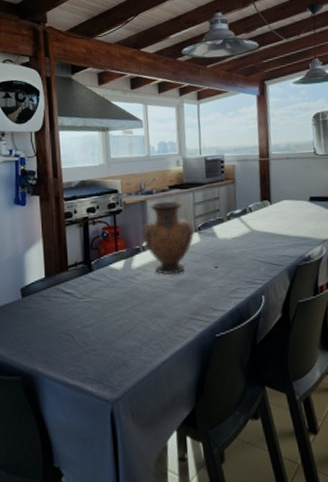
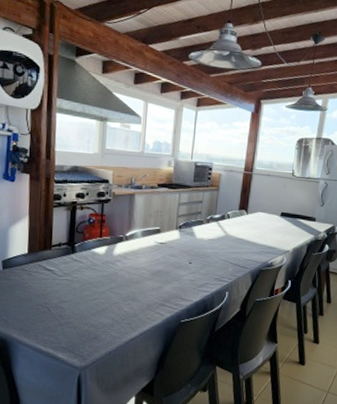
vase: present [142,201,195,275] -> none [127,197,176,265]

